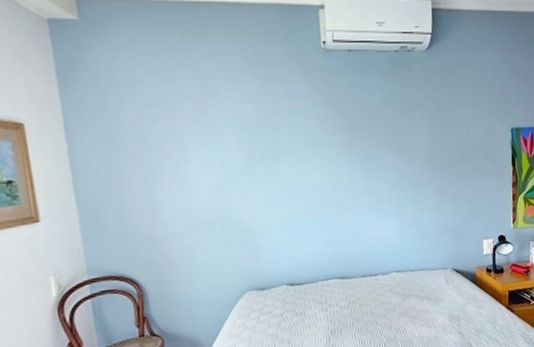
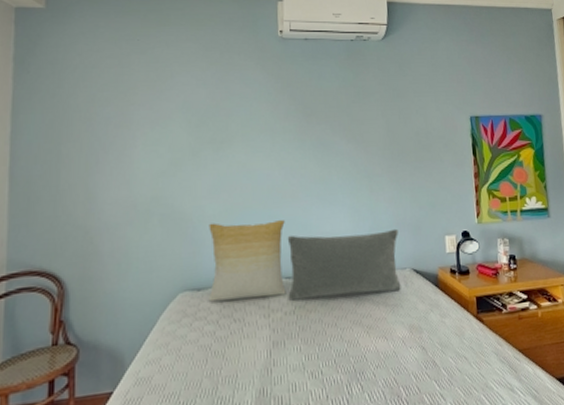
pillow: none [267,228,341,299] -> present [208,220,286,302]
pillow: none [339,234,443,297] -> present [287,228,401,300]

